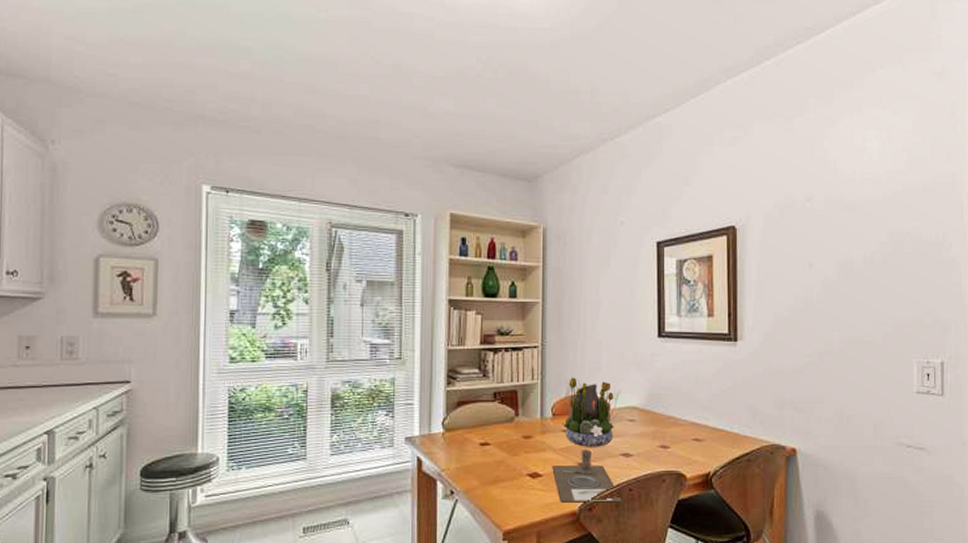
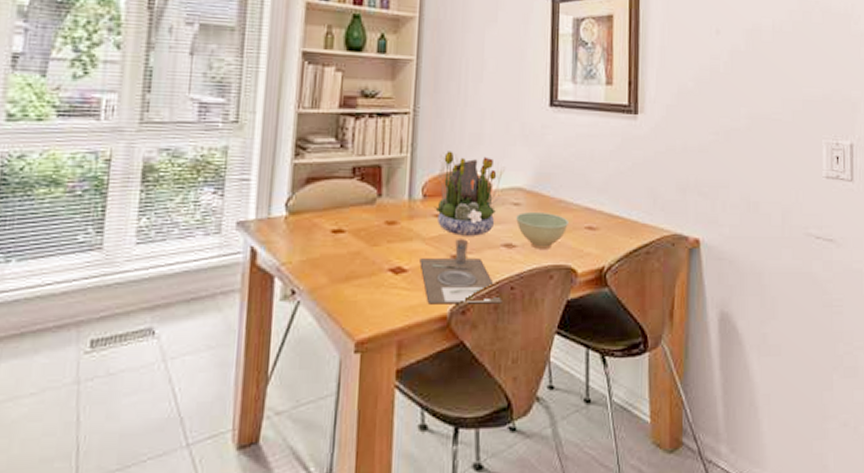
bowl: none [632,426,679,458] -> present [516,211,570,249]

